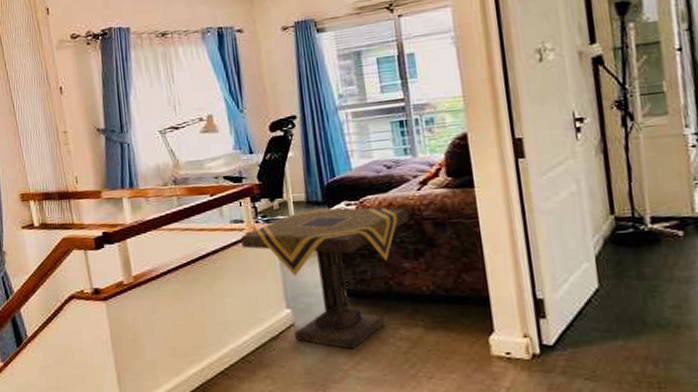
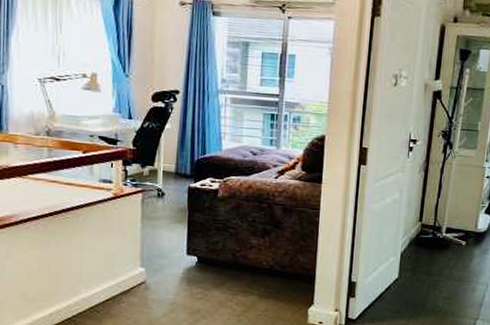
side table: present [241,207,410,349] -> none [107,179,264,308]

